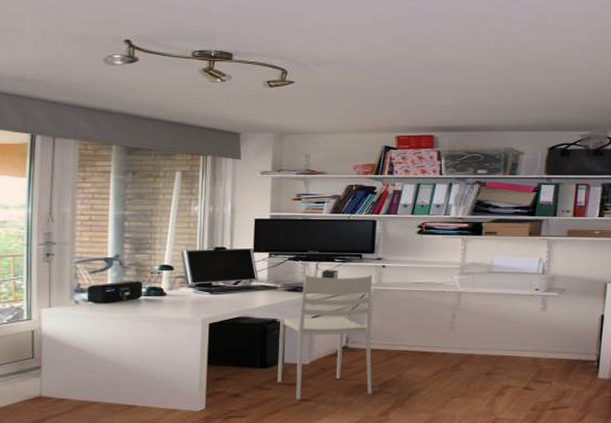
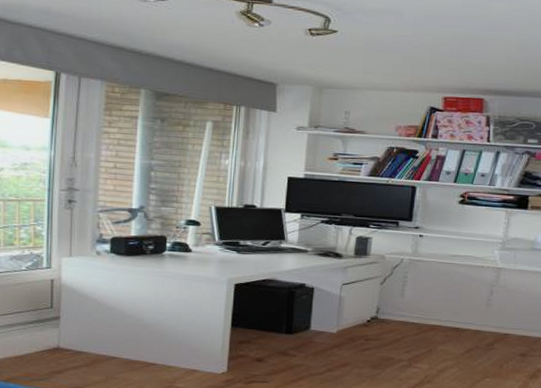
chair: present [277,274,373,400] -> none [302,239,409,369]

